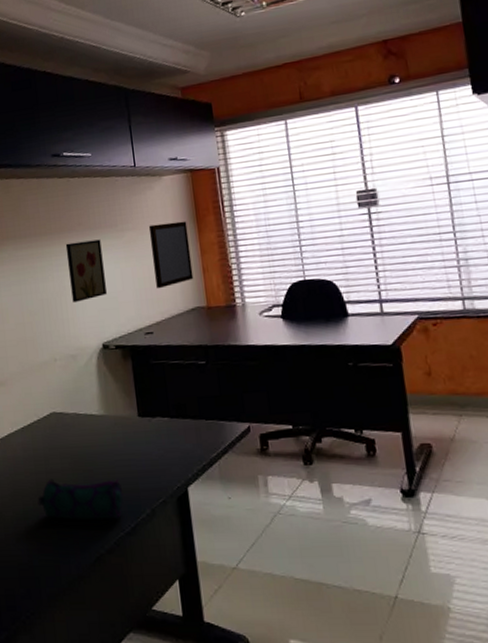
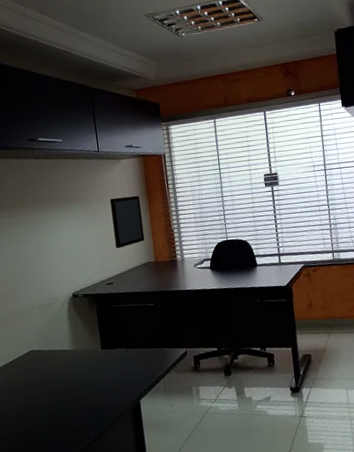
pencil case: present [37,478,124,520] -> none [19,399,90,435]
wall art: present [65,239,108,302] -> none [41,210,77,261]

